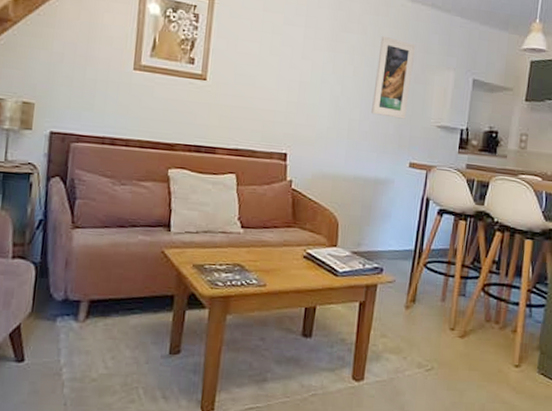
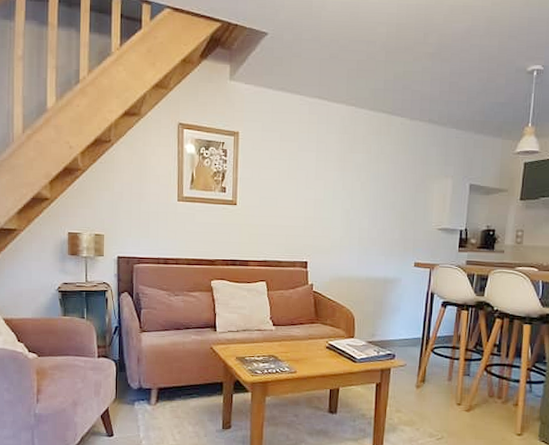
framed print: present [371,35,416,119] -> none [378,152,416,225]

